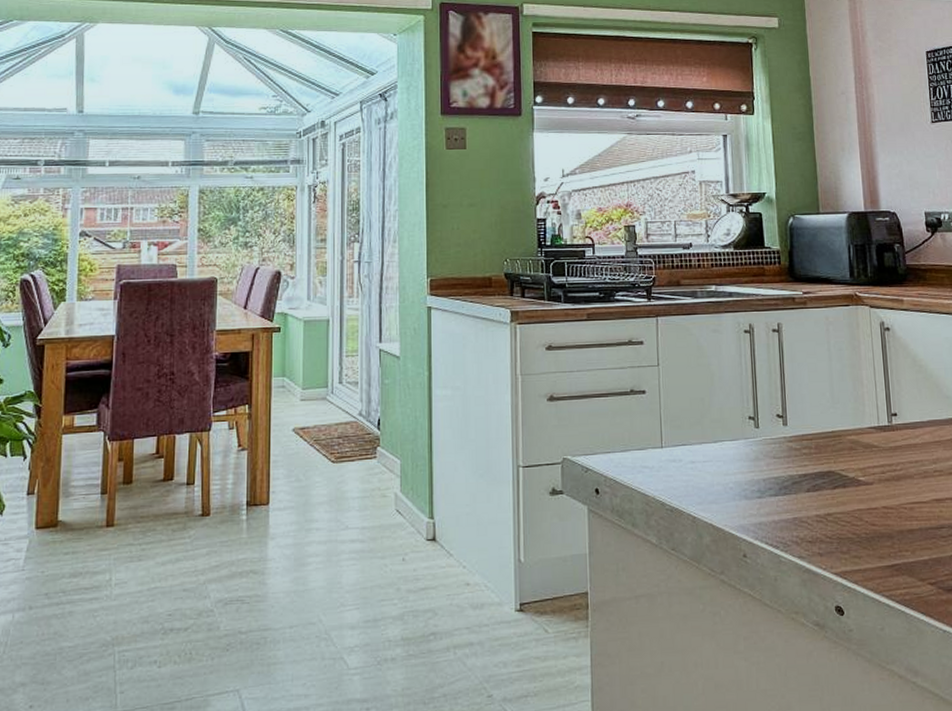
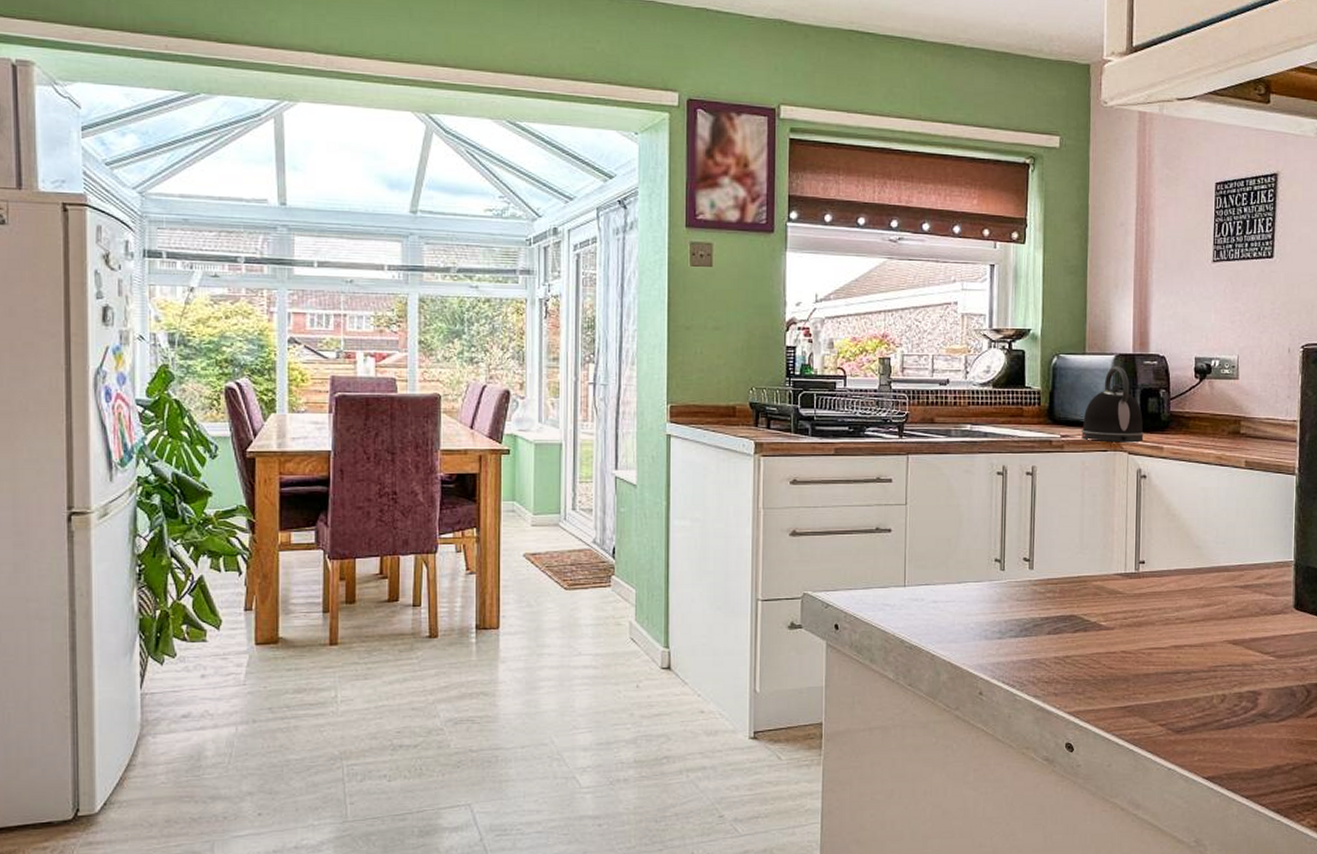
kettle: none [821,224,883,296] -> present [1080,366,1144,442]

